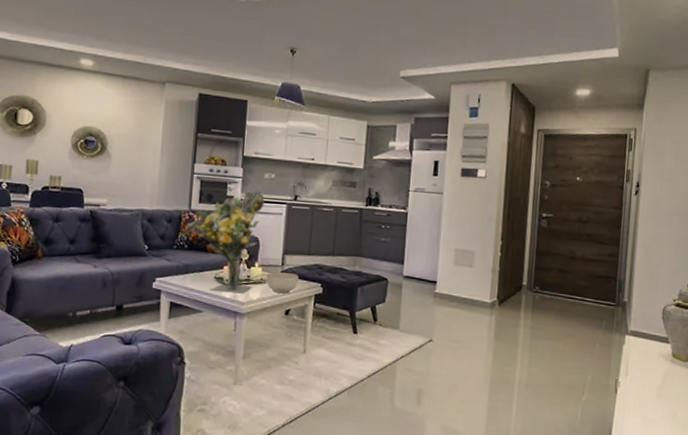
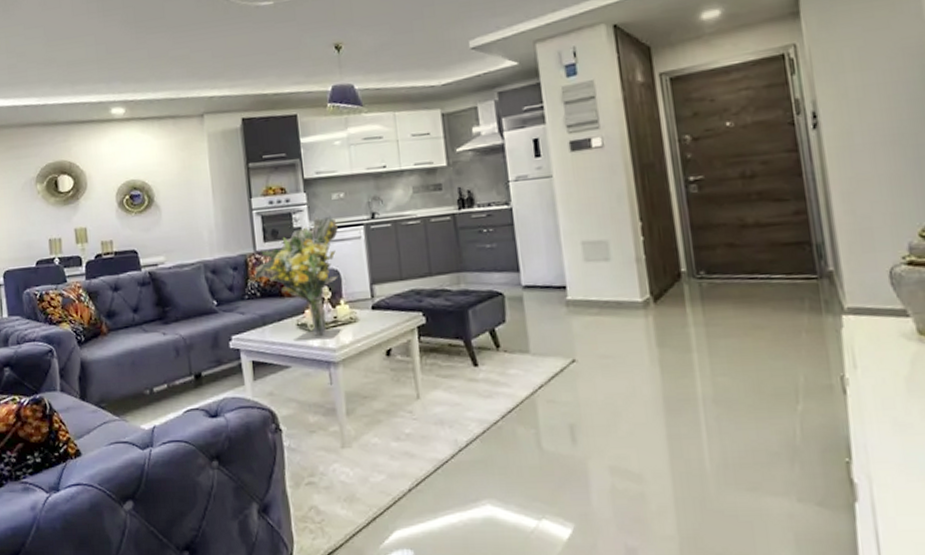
bowl: present [266,271,299,294] -> none [355,304,395,332]

